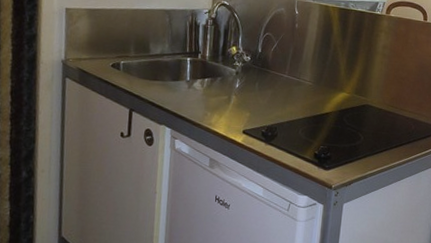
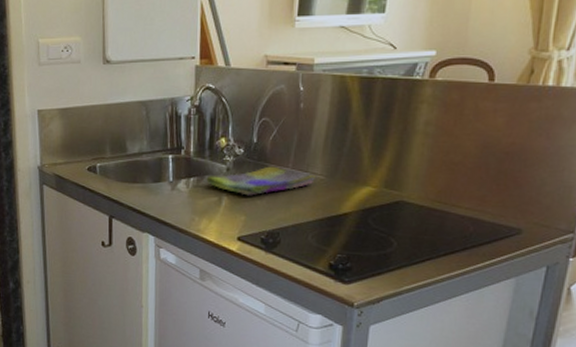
dish towel: none [218,72,305,96] -> present [206,166,315,196]

